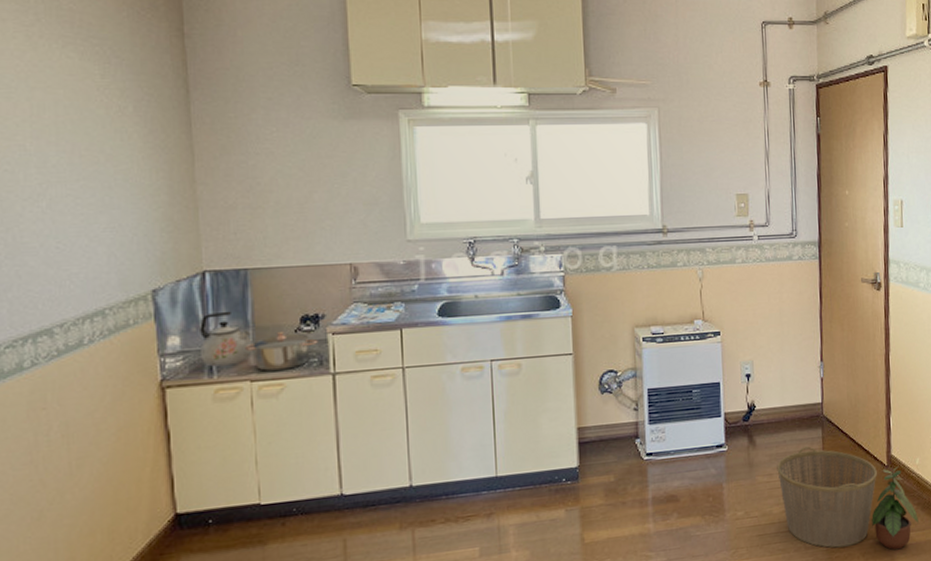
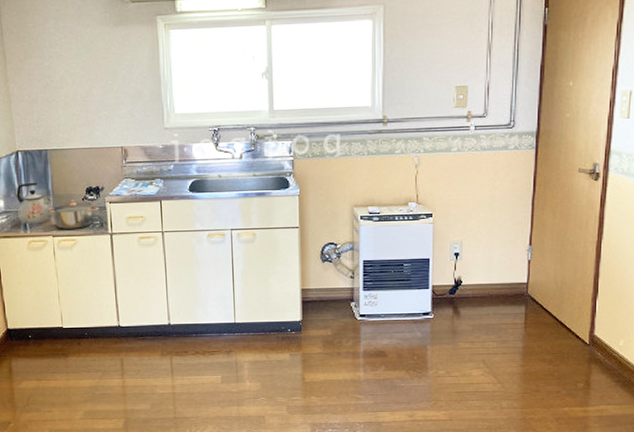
basket: present [777,446,878,548] -> none [479,321,579,411]
potted plant: present [871,466,919,550] -> none [568,346,617,419]

